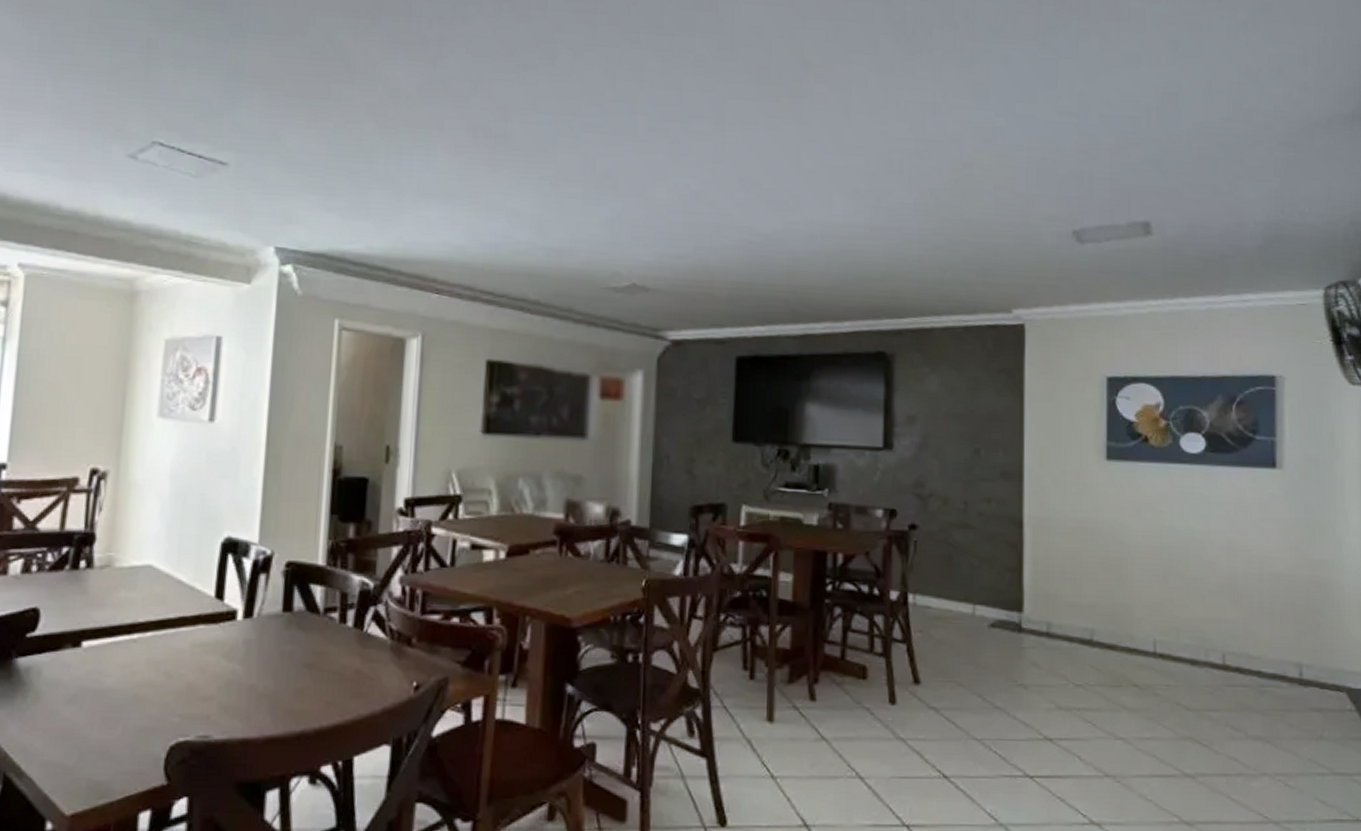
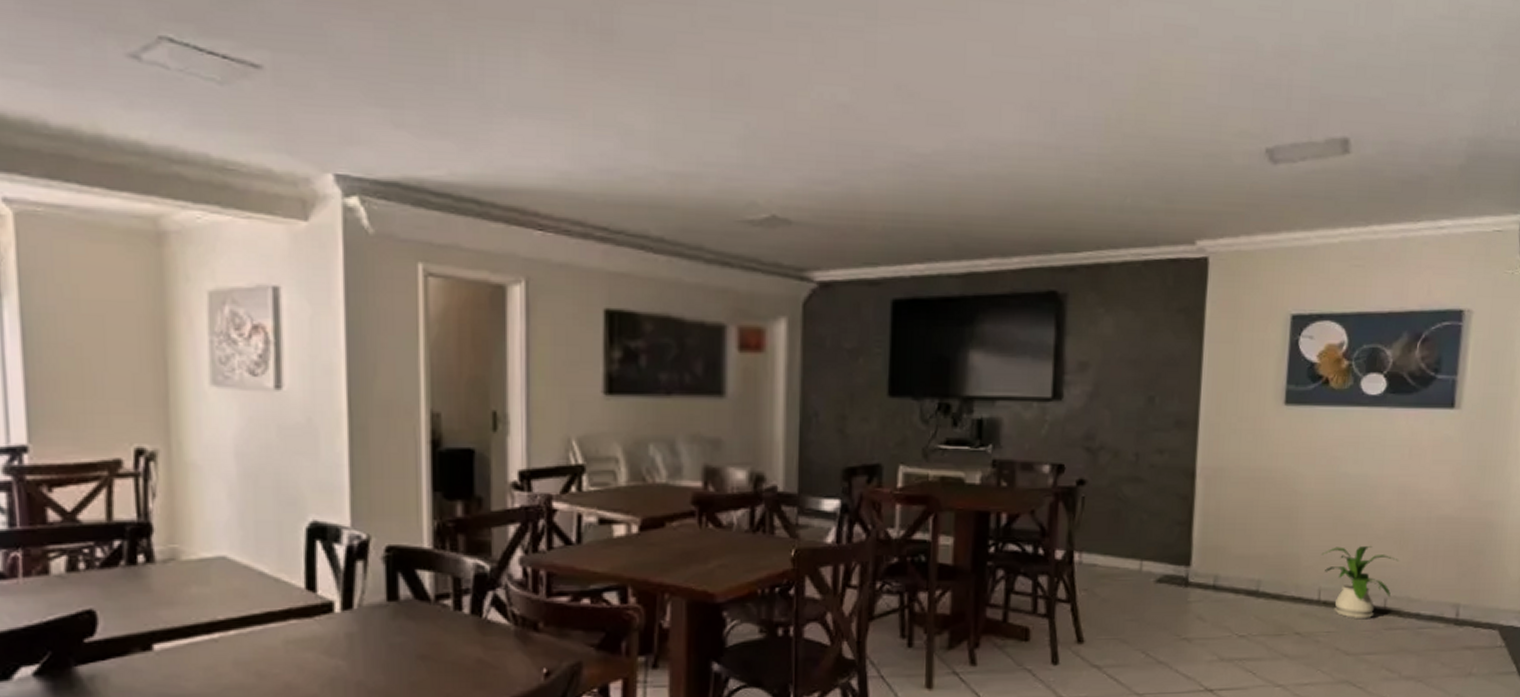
house plant: none [1153,599,1233,675] -> present [1321,546,1398,620]

